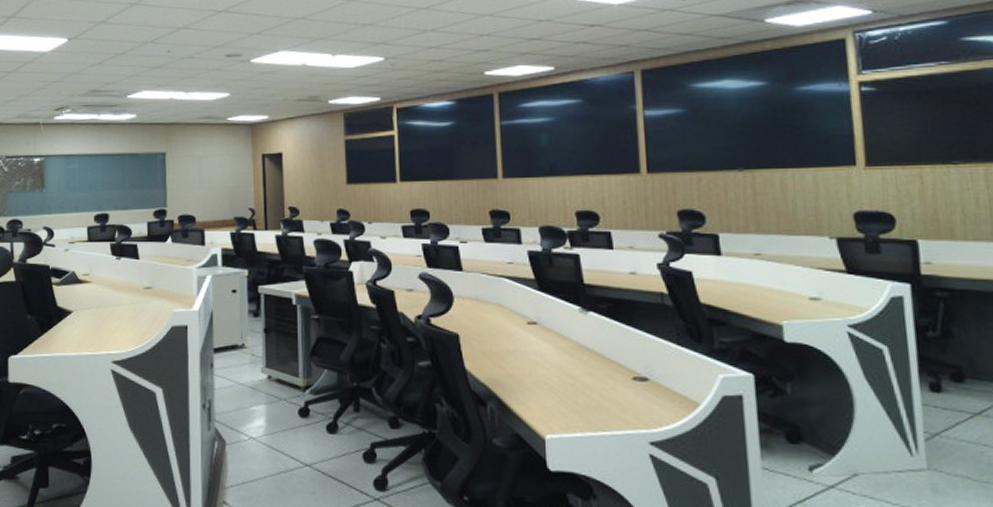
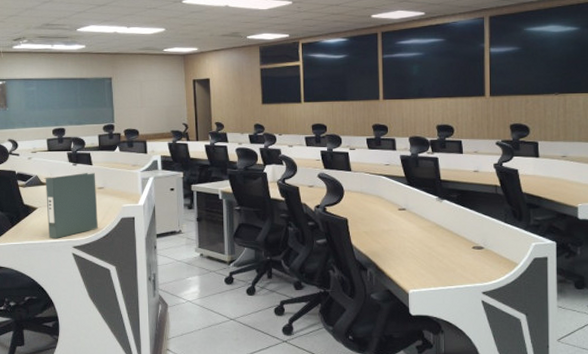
binder: none [83,269,143,351] -> present [46,173,98,239]

